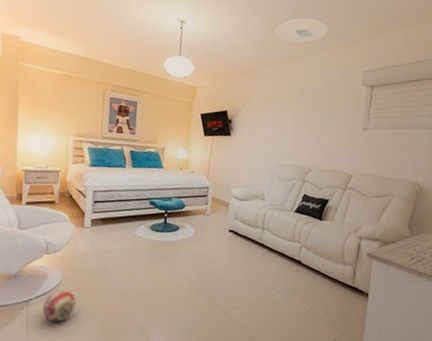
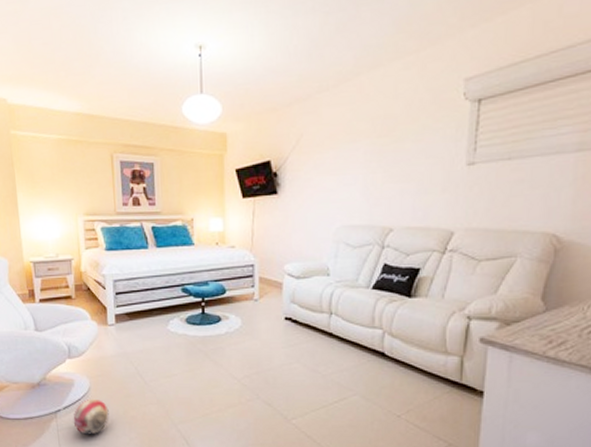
ceiling light: present [275,18,328,44] -> none [329,12,407,53]

